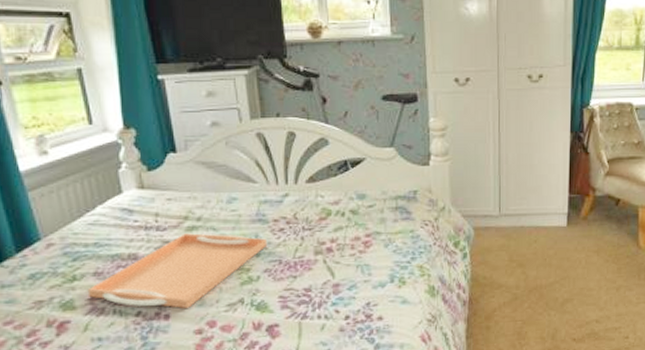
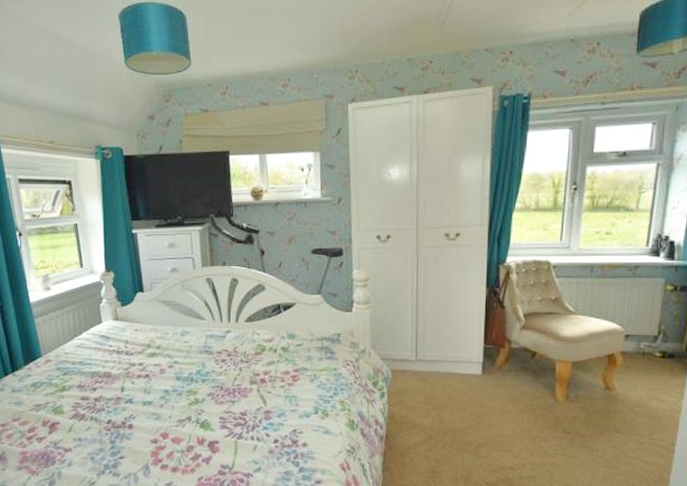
serving tray: present [87,233,268,309] -> none [73,359,212,422]

